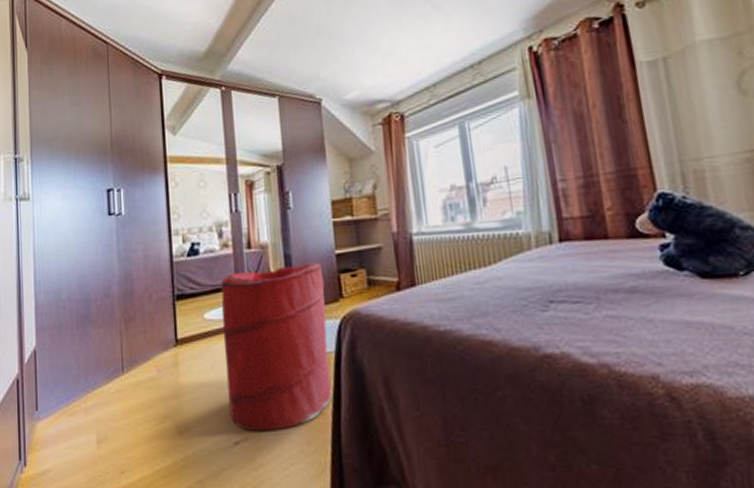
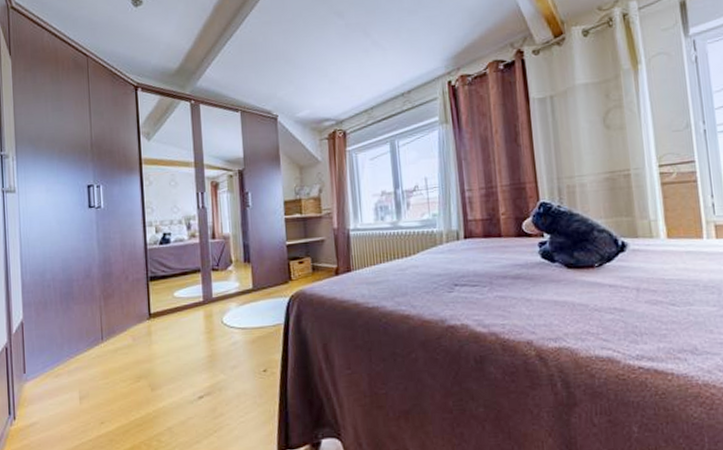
laundry hamper: present [221,263,332,432] -> none [189,252,280,388]

